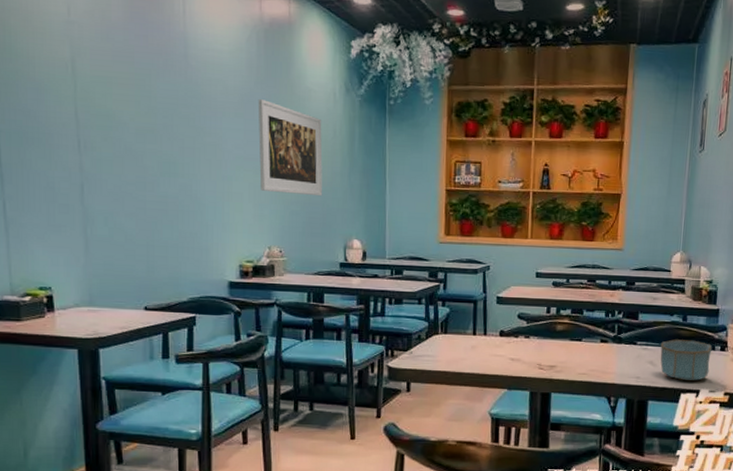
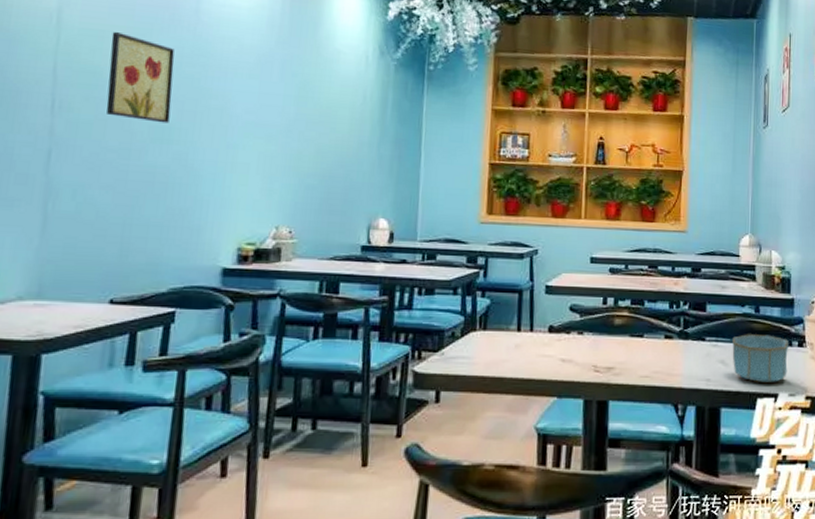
wall art: none [118,78,173,159] -> present [106,32,175,124]
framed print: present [258,99,323,197] -> none [272,60,351,169]

